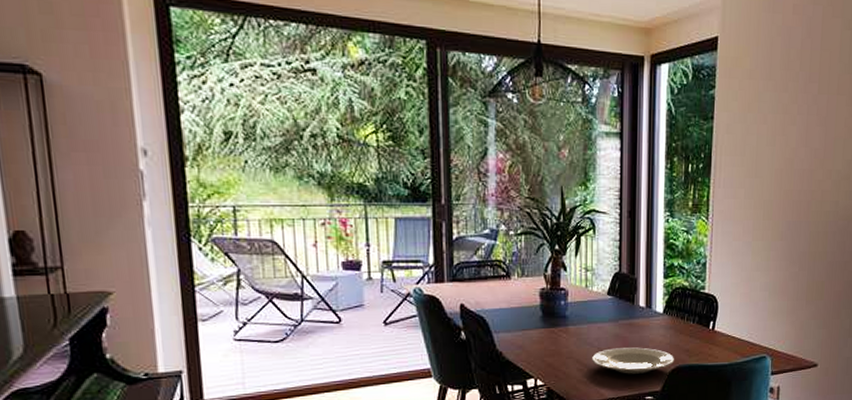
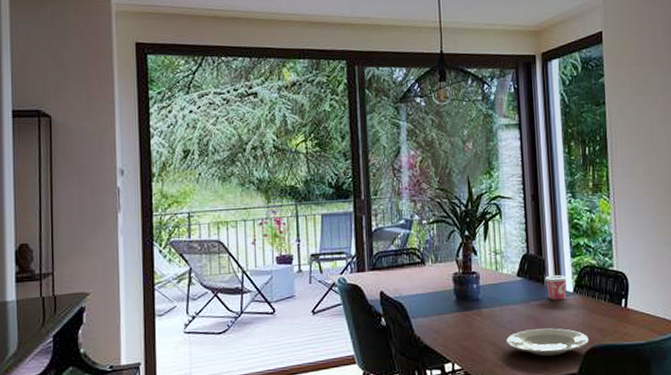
cup: none [636,295,658,320] -> present [545,275,567,300]

